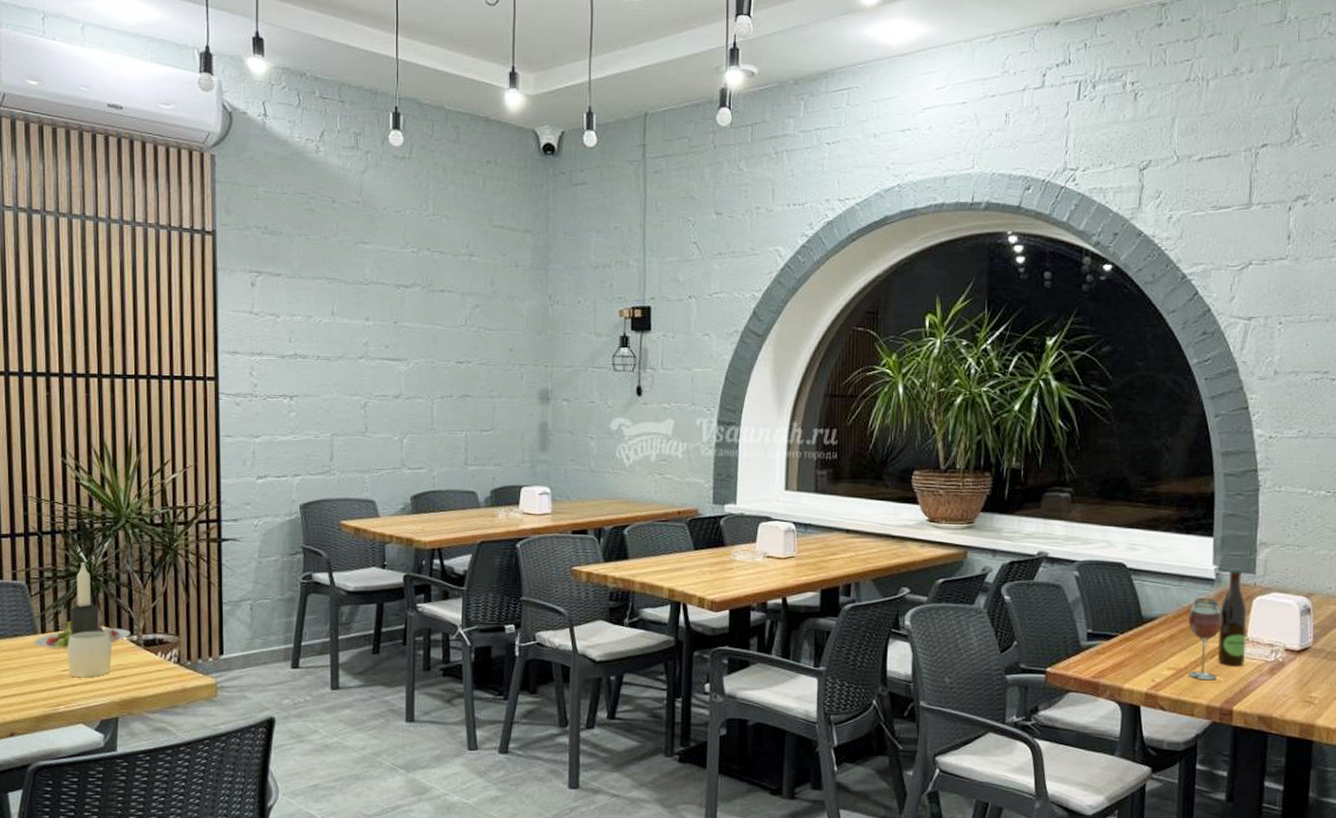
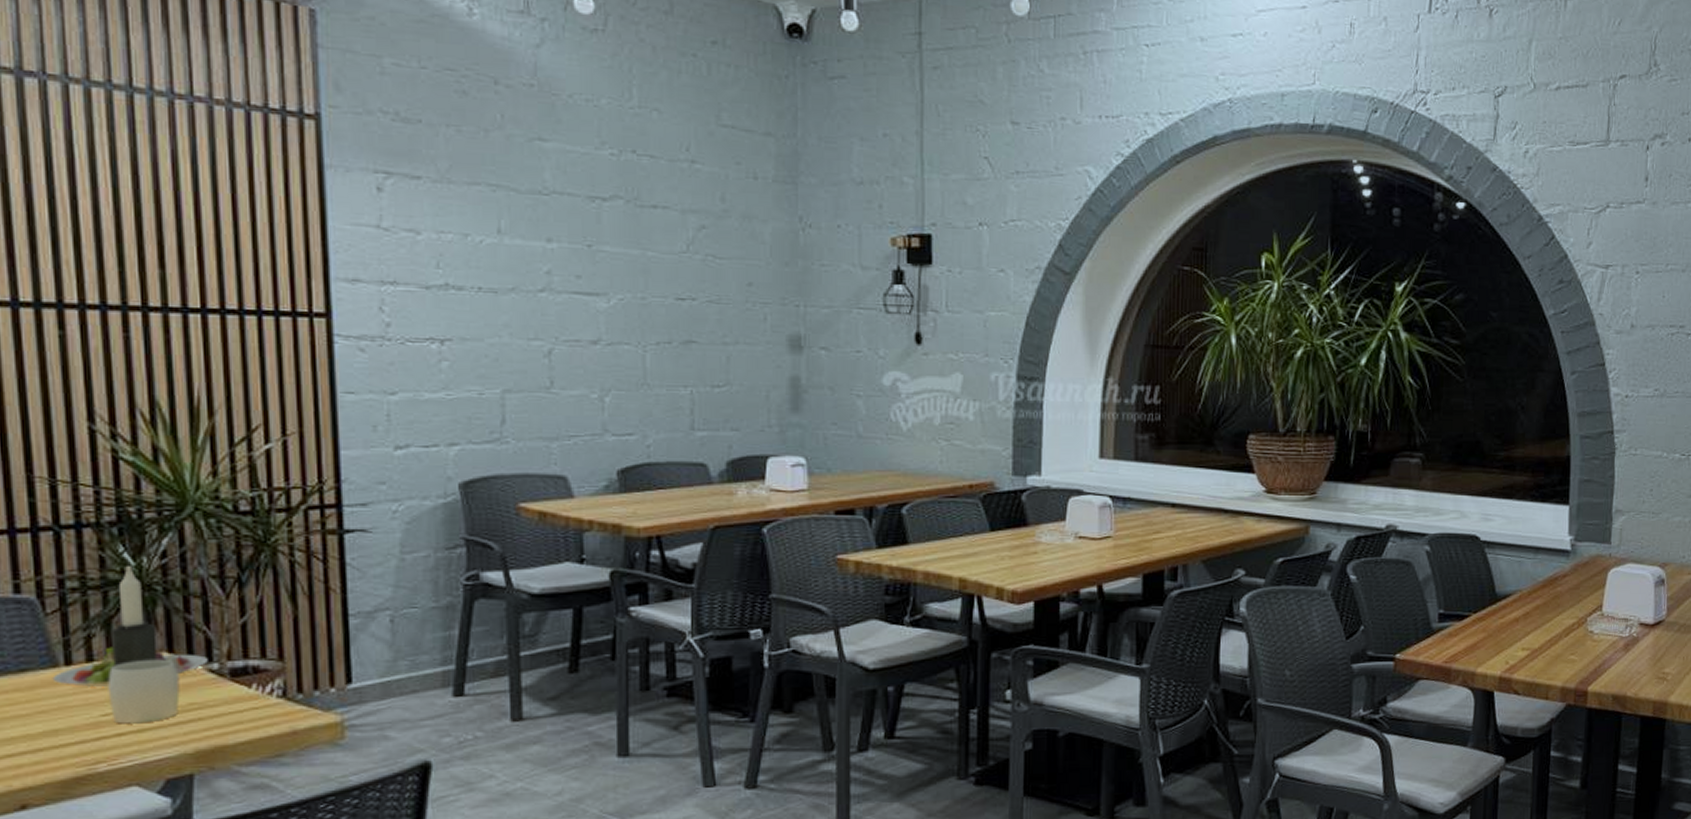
wineglass: present [1188,598,1222,681] -> none [1543,571,1578,660]
bottle: present [1217,568,1248,666] -> none [1572,538,1604,644]

